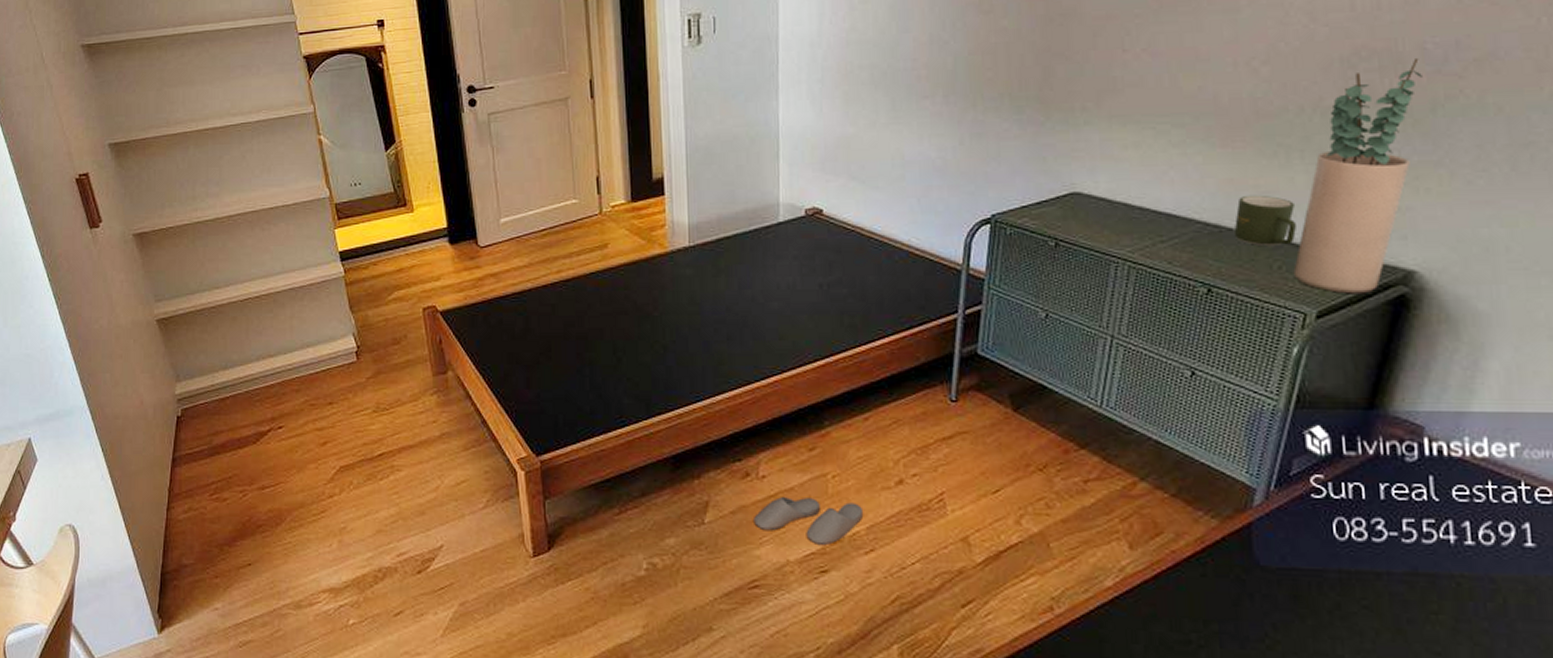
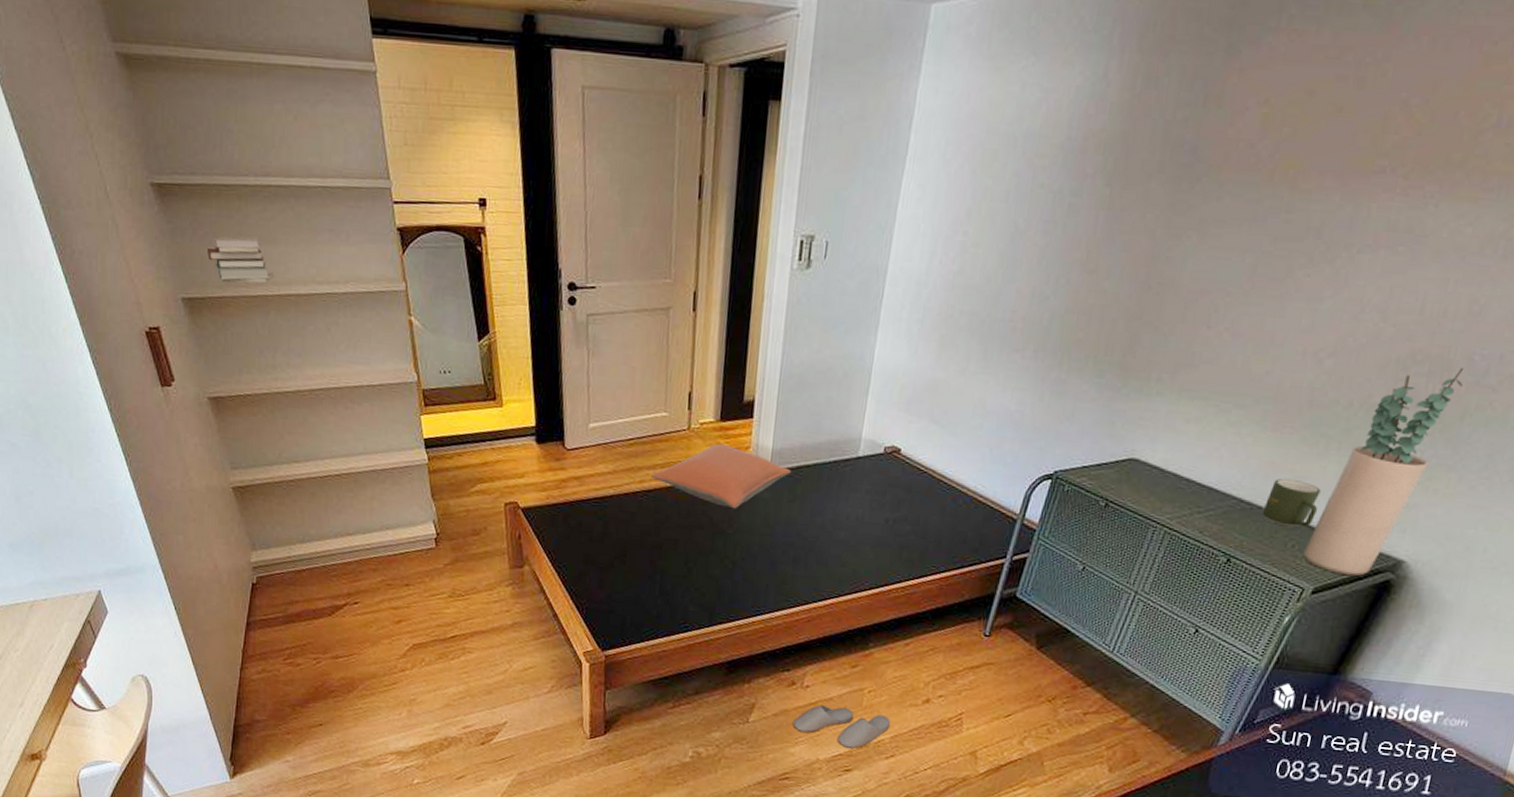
books: none [132,79,193,125] -> present [207,235,275,284]
pillow: none [568,224,711,290] -> present [651,443,791,509]

